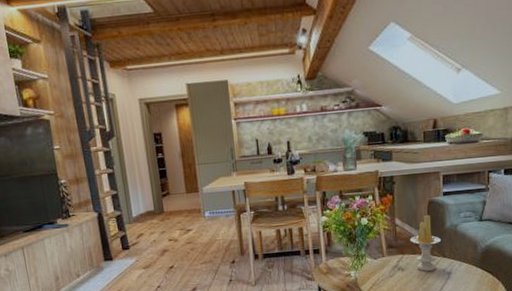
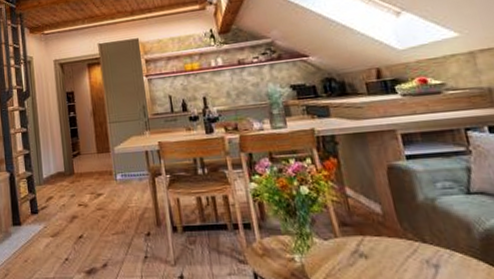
candle: present [410,214,441,271] -> none [370,183,416,261]

